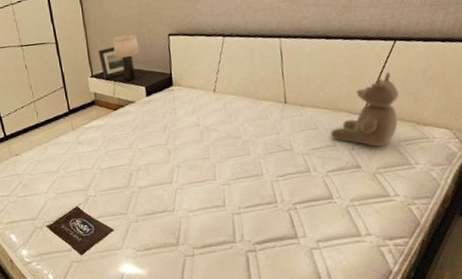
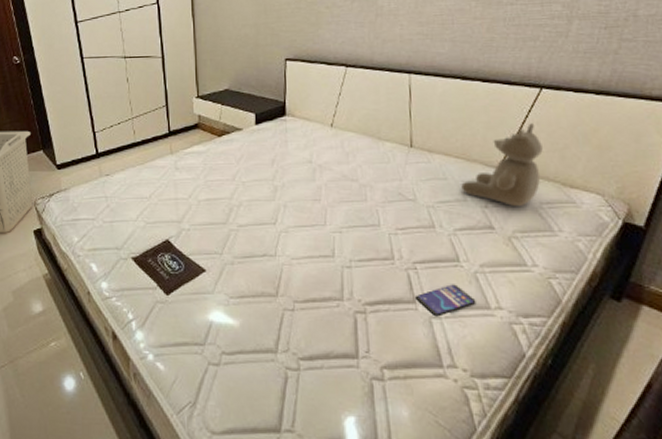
picture frame: present [97,46,135,80] -> none [206,66,245,102]
table lamp: present [112,33,140,82] -> none [223,54,253,106]
smartphone: none [298,218,349,248] -> present [416,284,476,317]

